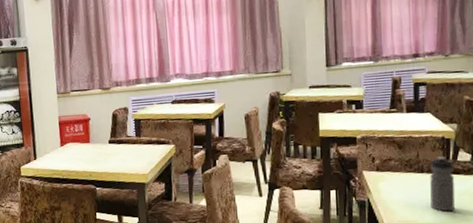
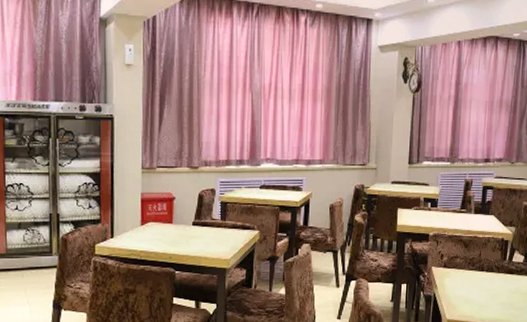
water bottle: present [430,156,456,212] -> none [487,257,509,308]

